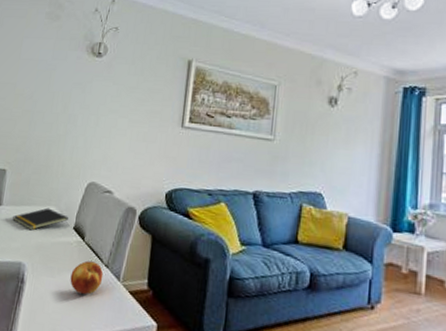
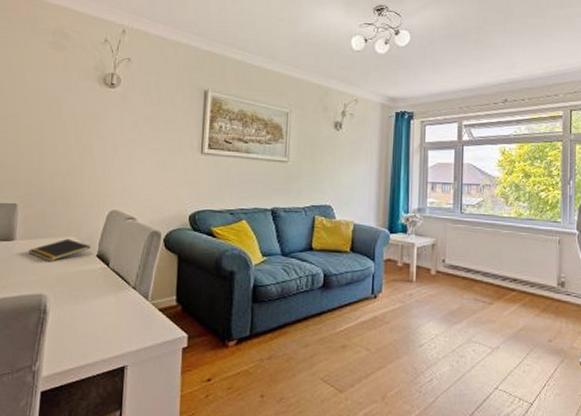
fruit: present [70,260,104,295] -> none [97,285,131,317]

